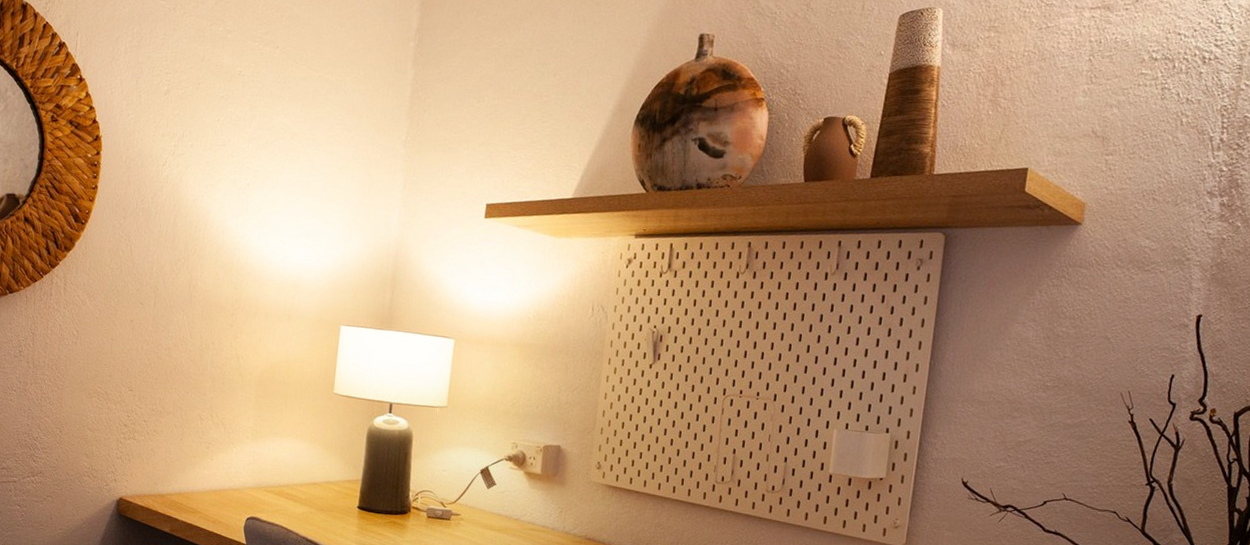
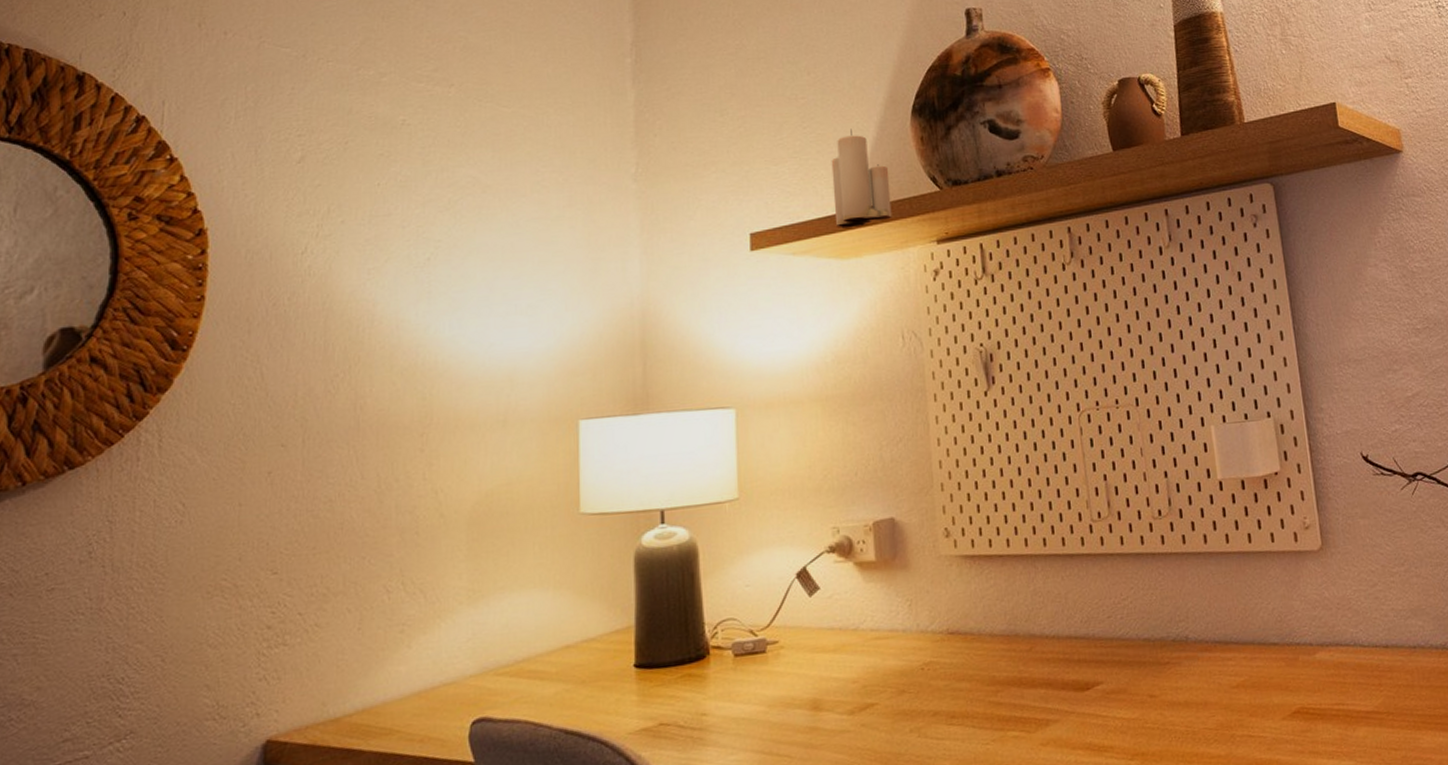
candle: none [555,128,607,214] -> present [831,128,892,229]

